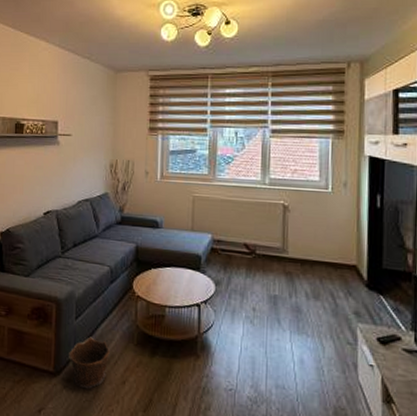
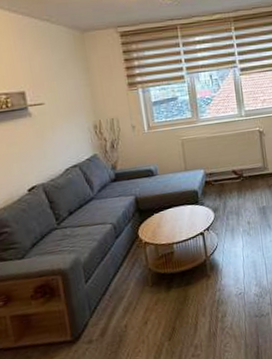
clay pot: present [69,336,110,389] -> none [85,293,127,344]

